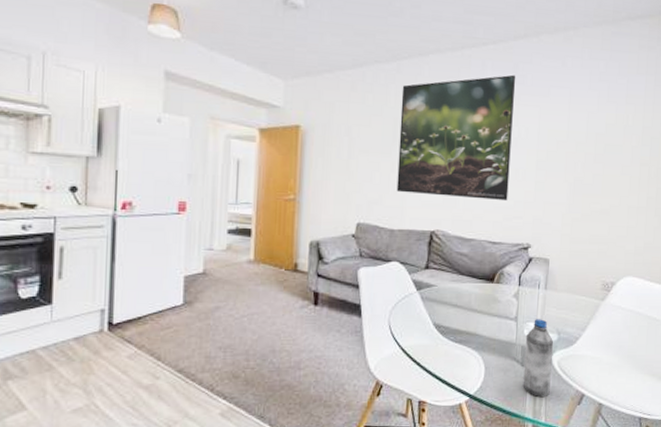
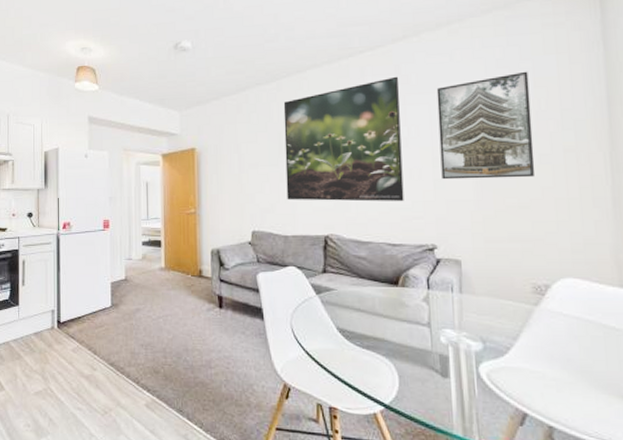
water bottle: present [523,319,554,398] -> none [443,325,481,414]
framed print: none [542,87,623,186] -> present [436,71,535,180]

